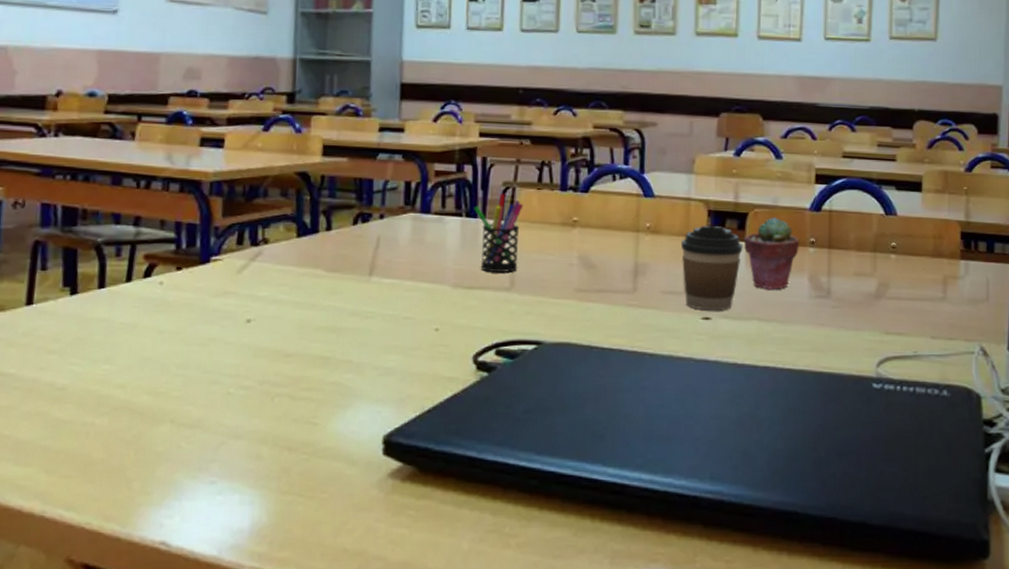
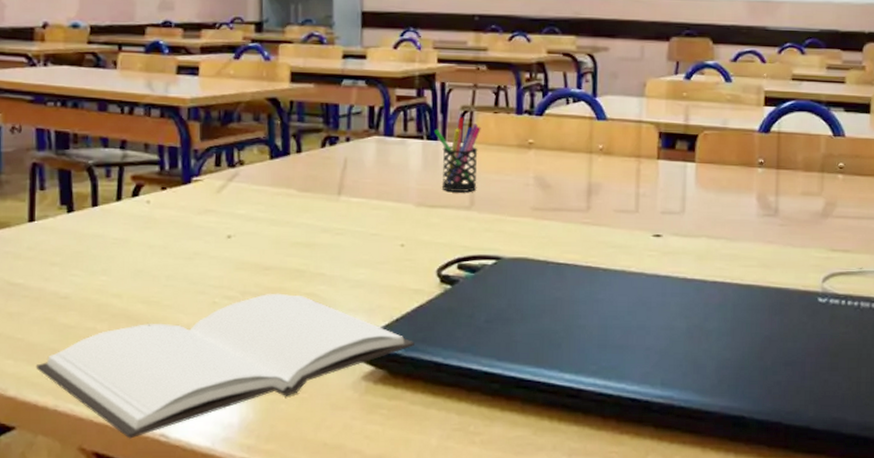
book: none [23,382,447,548] -> present [35,293,414,439]
coffee cup: present [680,225,743,311] -> none [632,146,693,229]
potted succulent: present [743,217,799,291] -> none [693,139,748,210]

